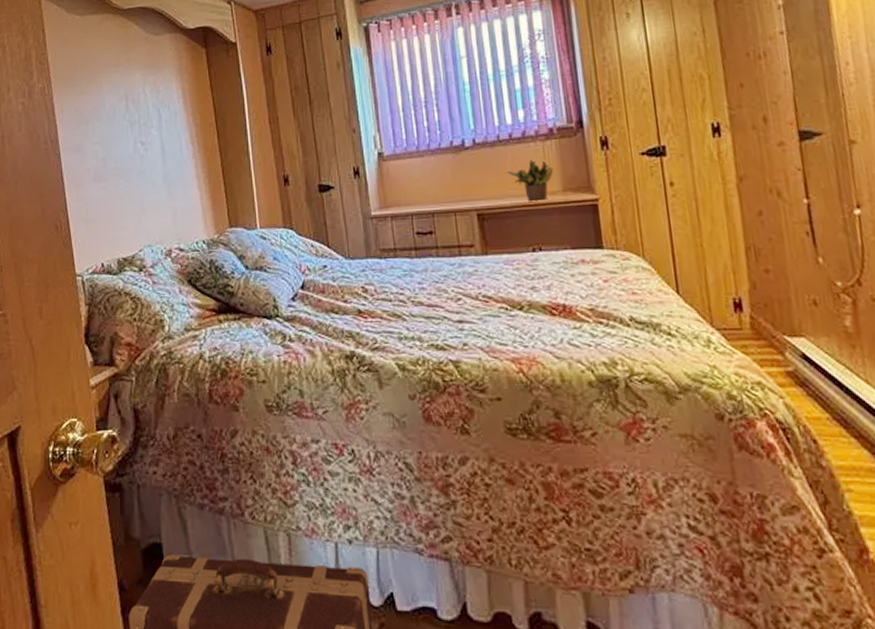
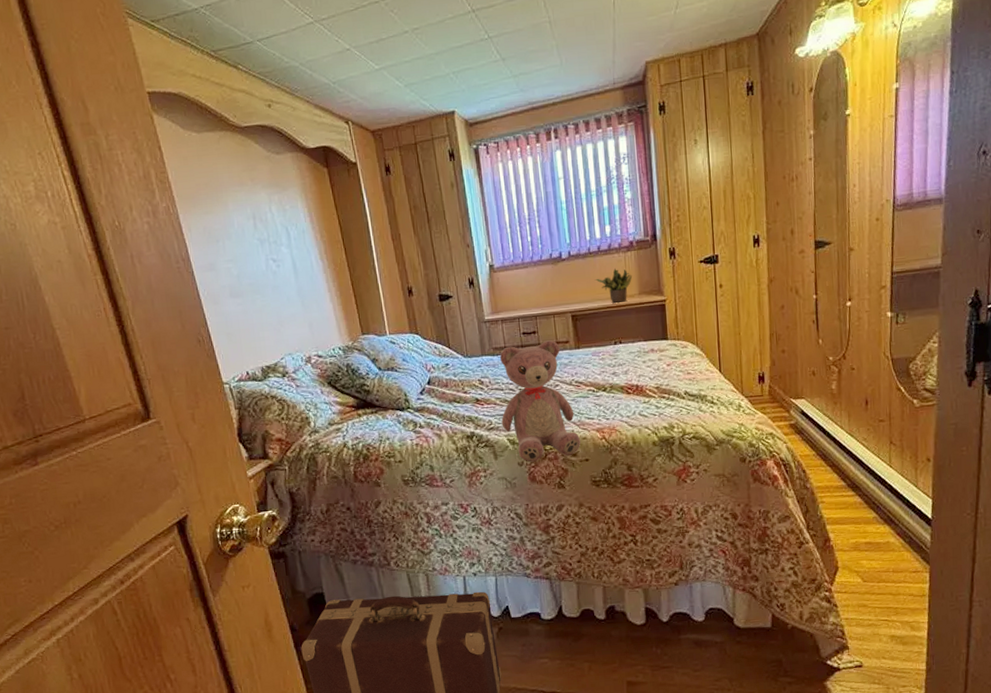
teddy bear: none [388,243,491,396] -> present [499,340,581,462]

